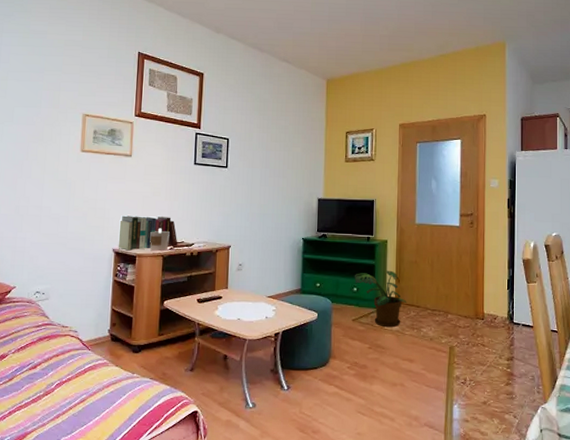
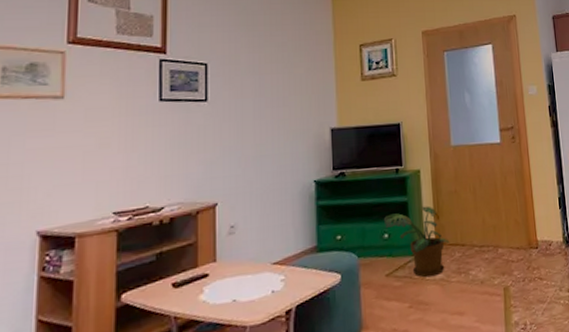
books: present [118,215,178,251] -> none [45,175,140,231]
candle: present [149,228,170,252] -> none [96,192,126,226]

